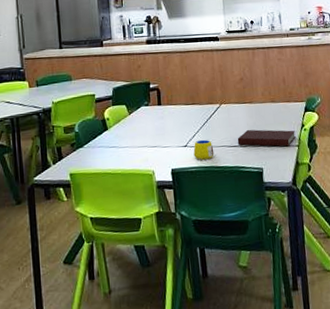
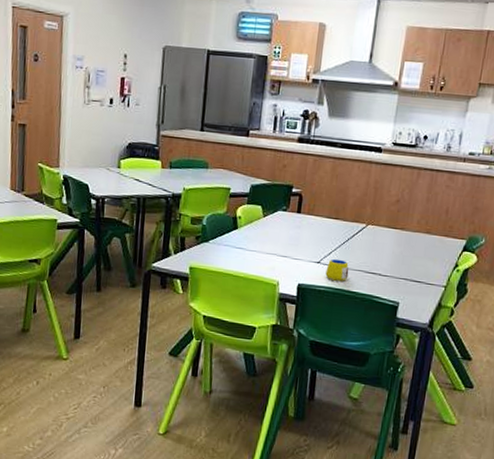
notebook: present [237,129,296,147] -> none [377,258,447,285]

